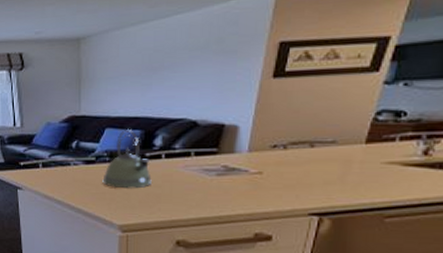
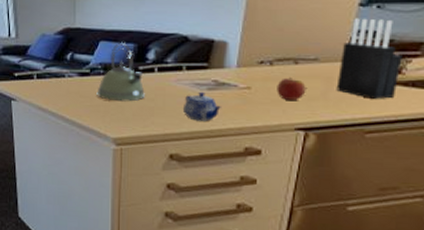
teapot: none [190,177,231,207] -> present [182,91,221,121]
fruit: none [290,161,322,185] -> present [277,78,306,100]
knife block: none [355,97,430,183] -> present [336,18,402,100]

